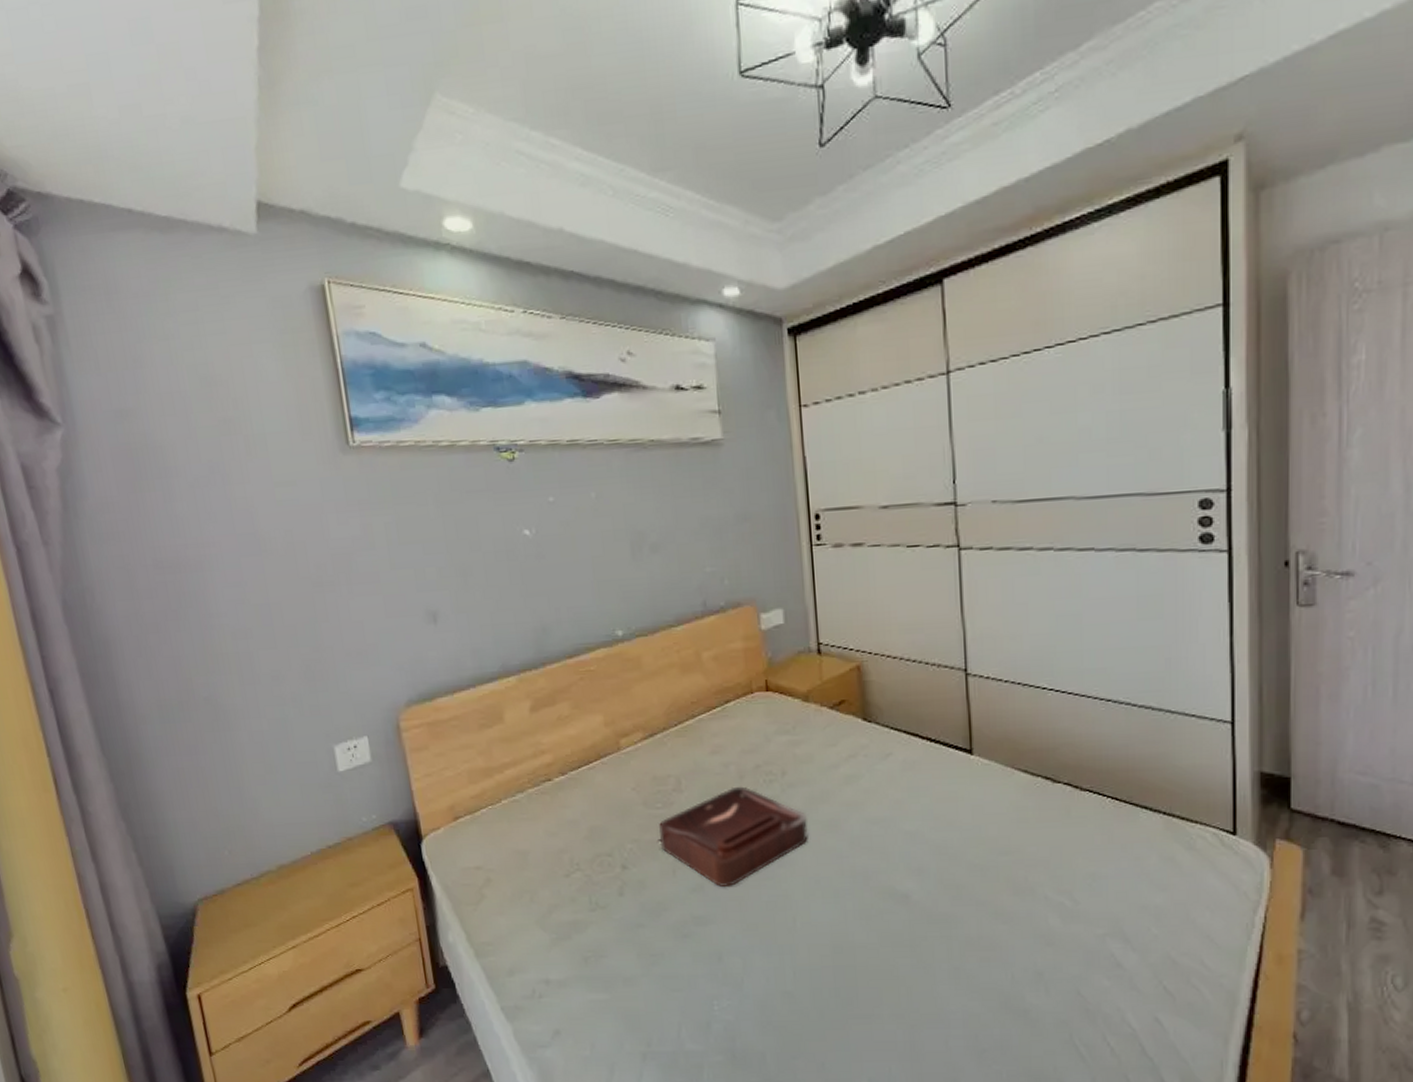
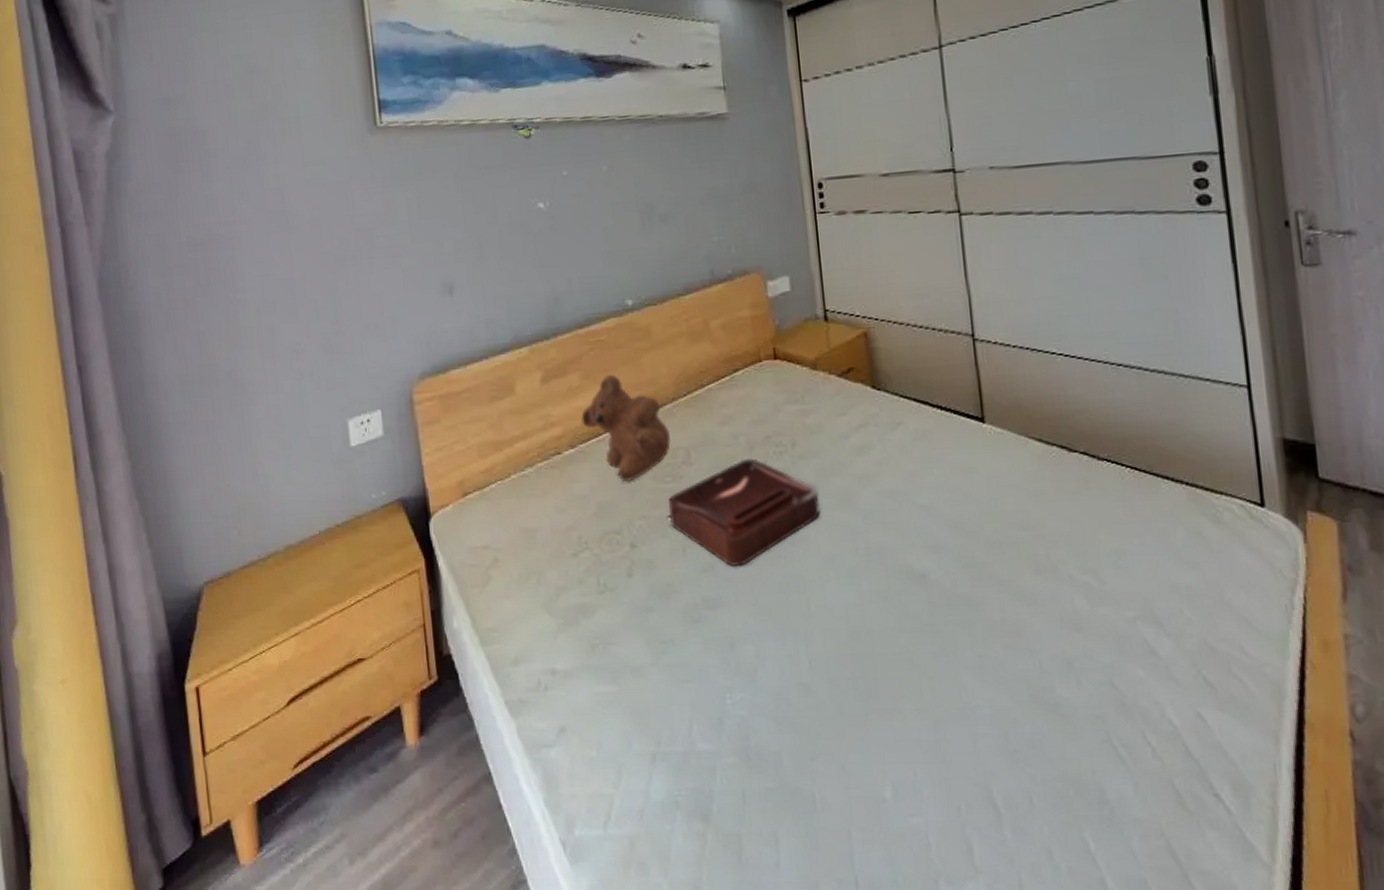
teddy bear: none [571,703,662,807] -> present [581,374,672,481]

